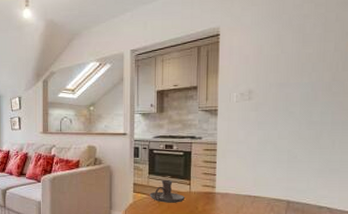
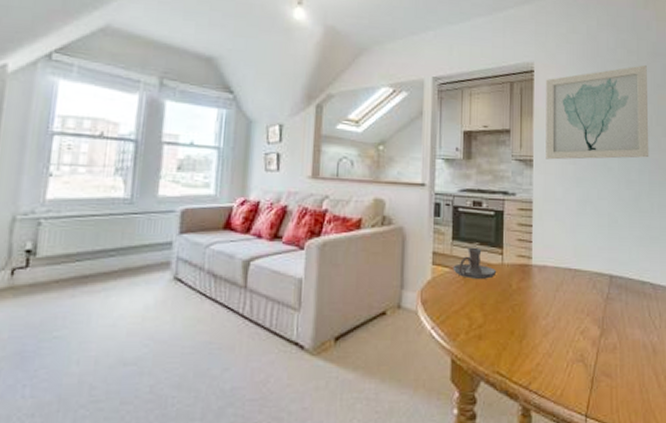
wall art: none [229,16,336,109] -> present [546,65,649,160]

